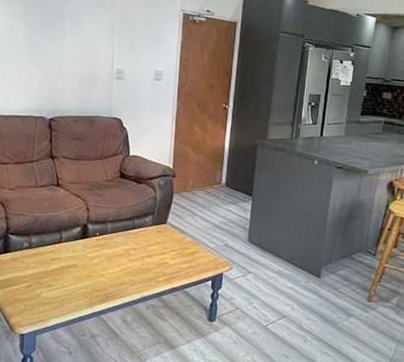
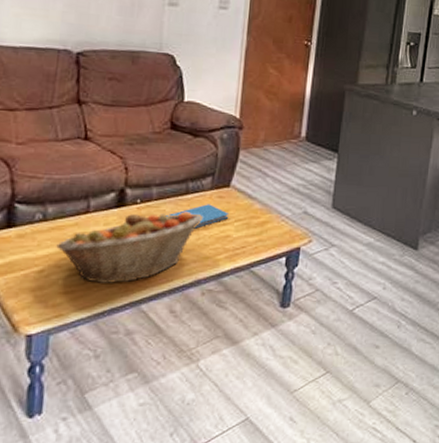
fruit basket: none [39,243,147,297] -> present [56,212,203,283]
book: none [118,237,167,257] -> present [165,204,230,229]

